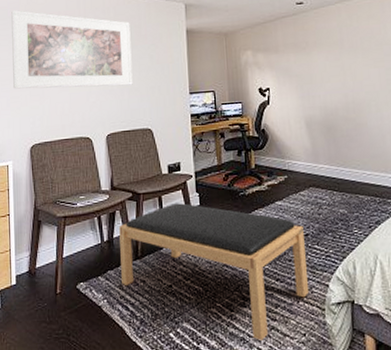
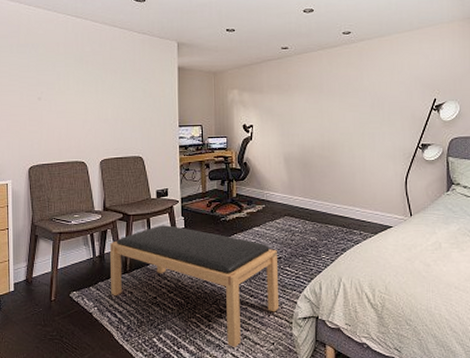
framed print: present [11,10,133,89] -> none [12,39,126,116]

